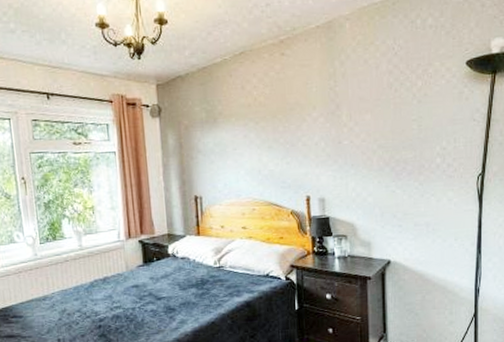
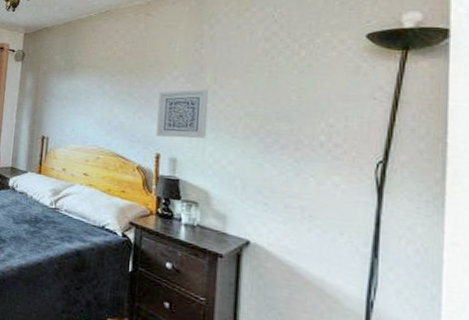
wall art: none [302,126,348,179] -> present [156,88,209,139]

